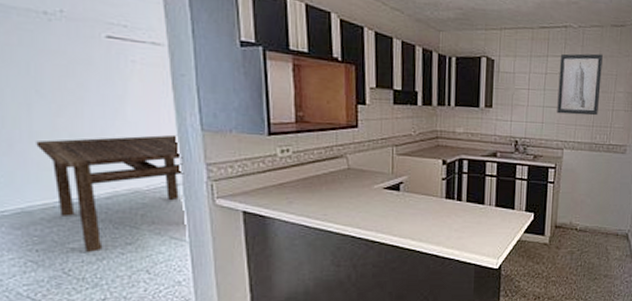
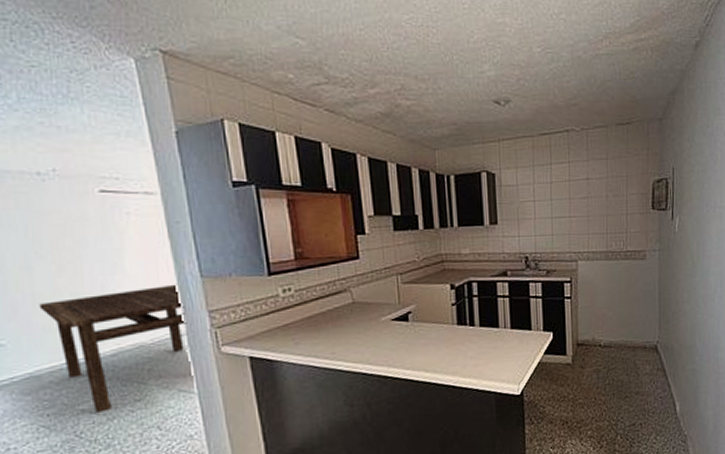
wall art: present [557,53,603,116] -> none [564,155,612,224]

